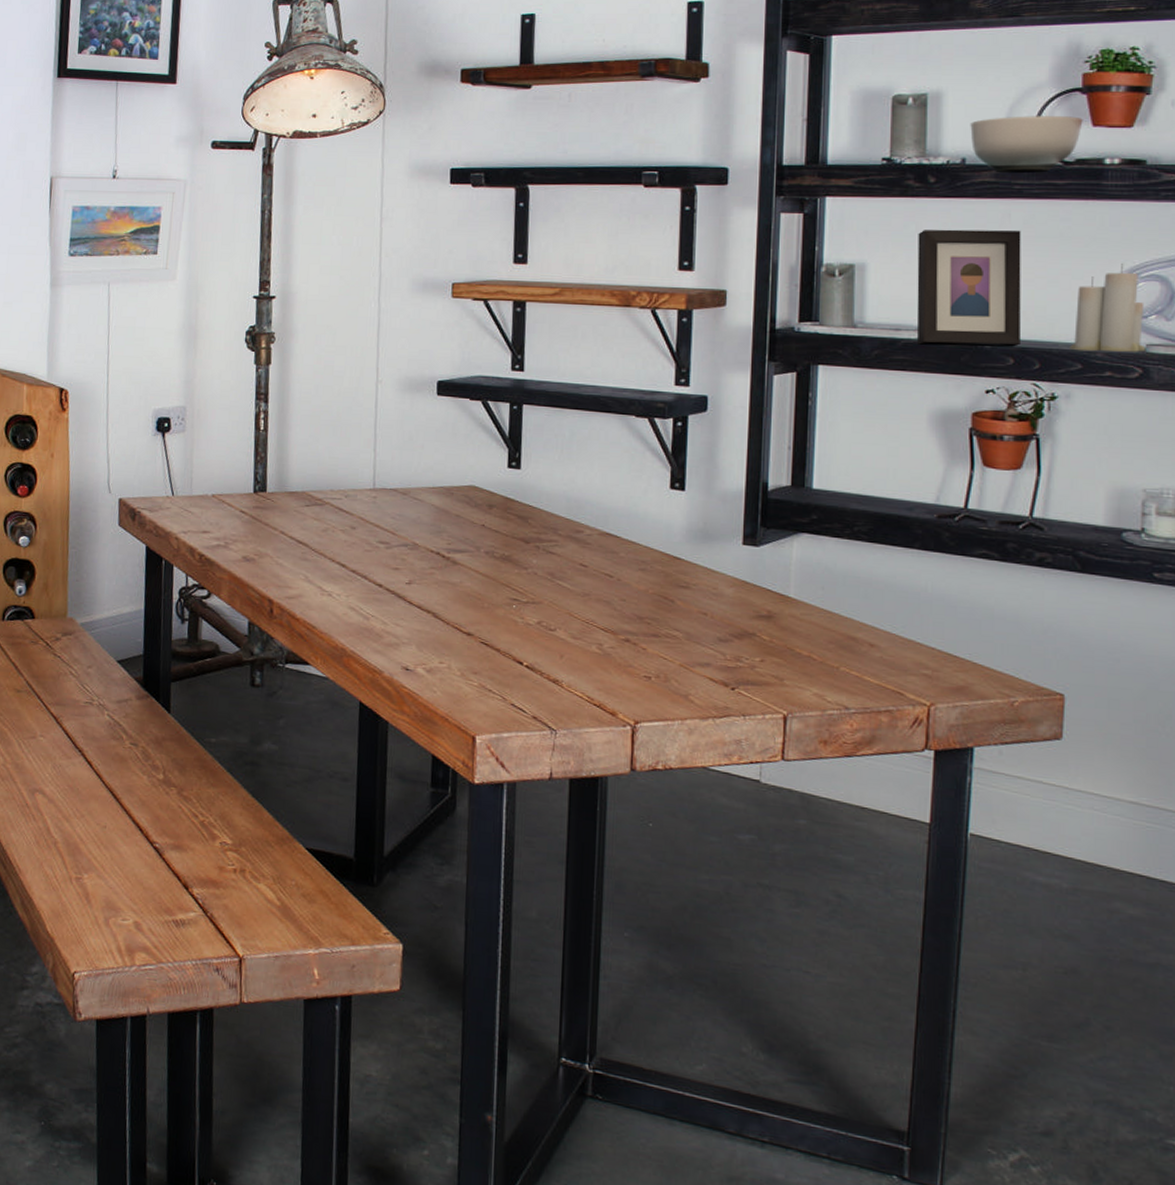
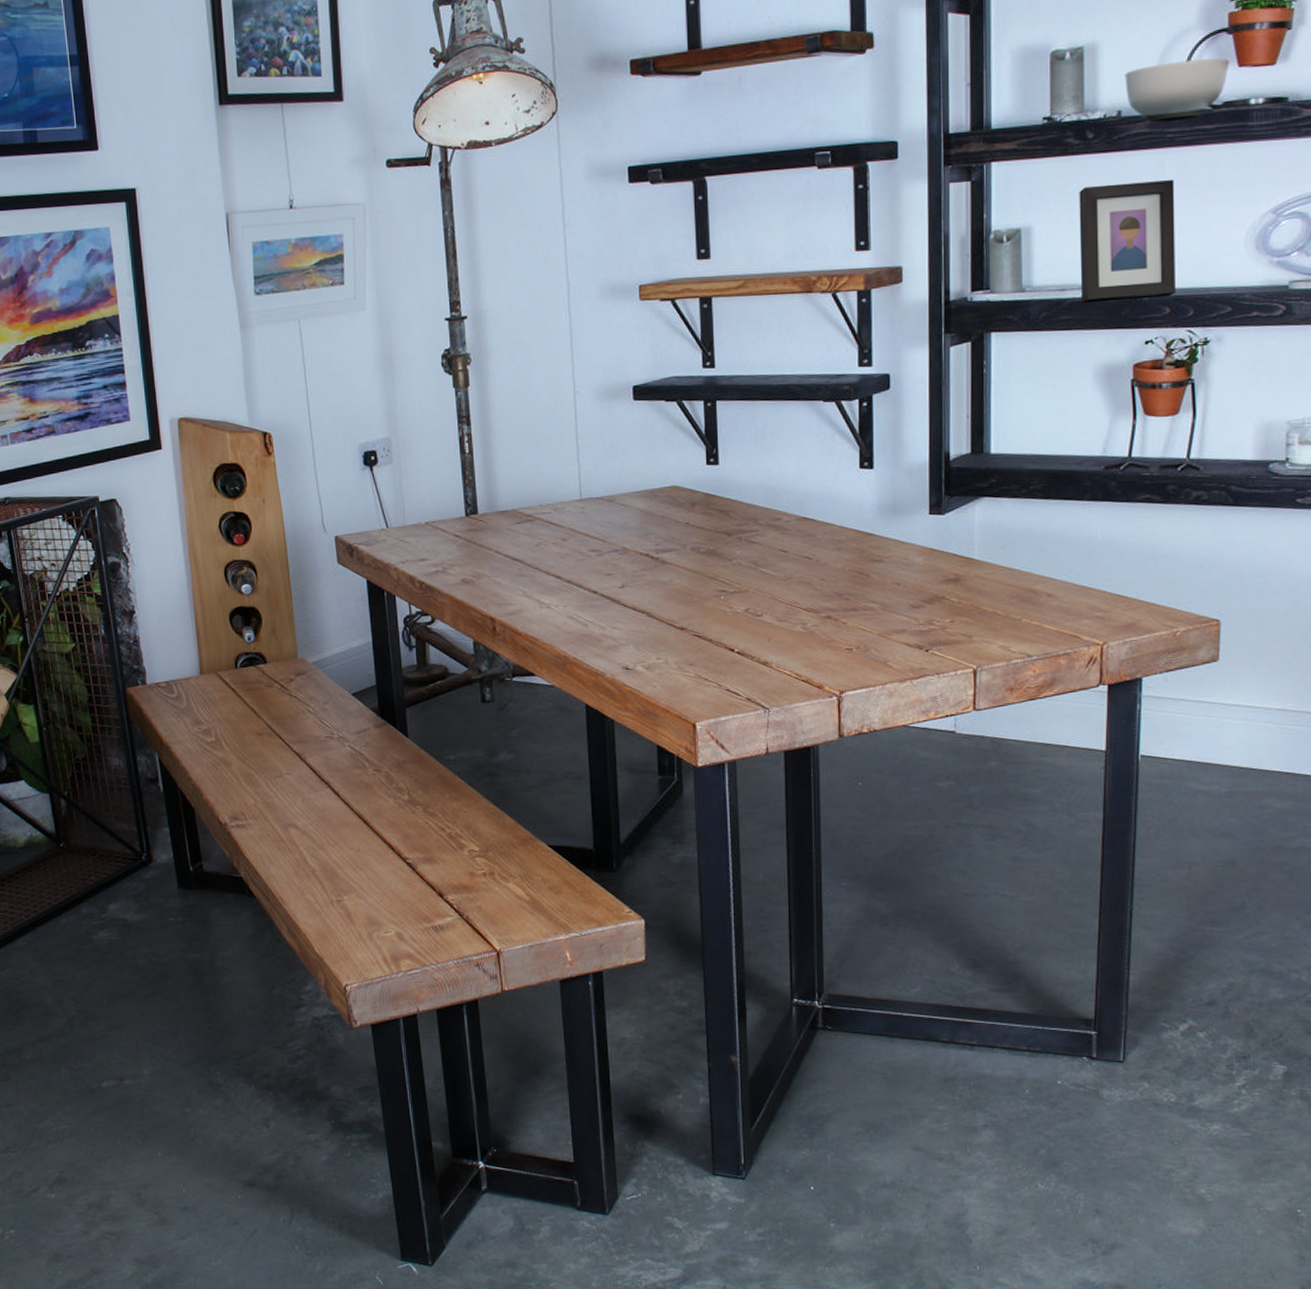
candle: present [1069,264,1146,352] -> none [1220,204,1289,294]

